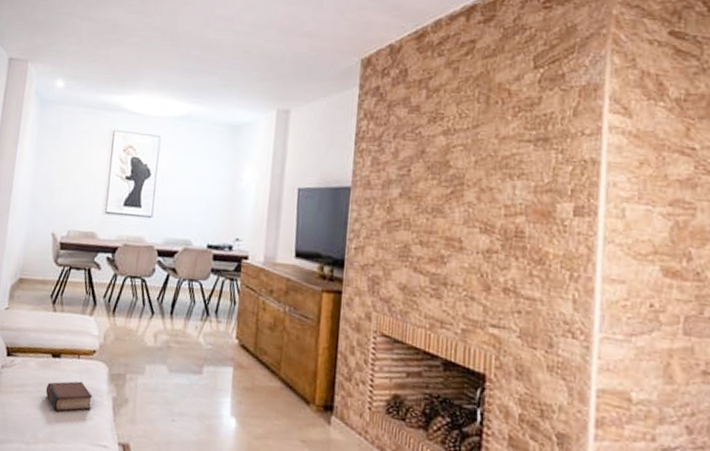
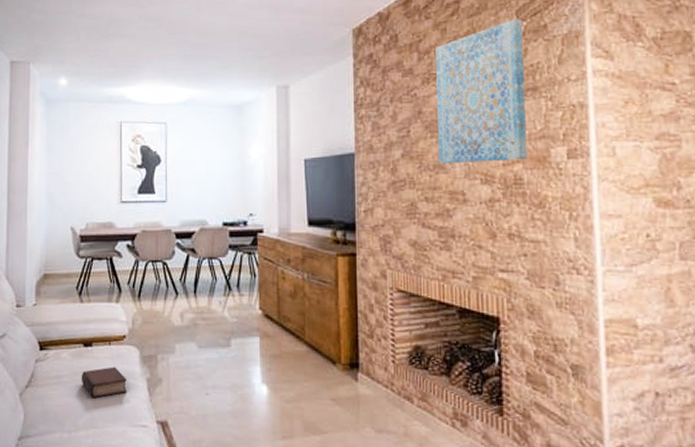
wall art: none [438,65,539,213] -> present [436,18,527,164]

